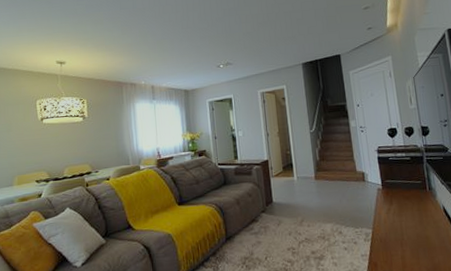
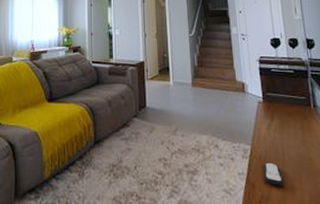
remote control: none [383,243,404,263] -> present [263,162,284,186]

